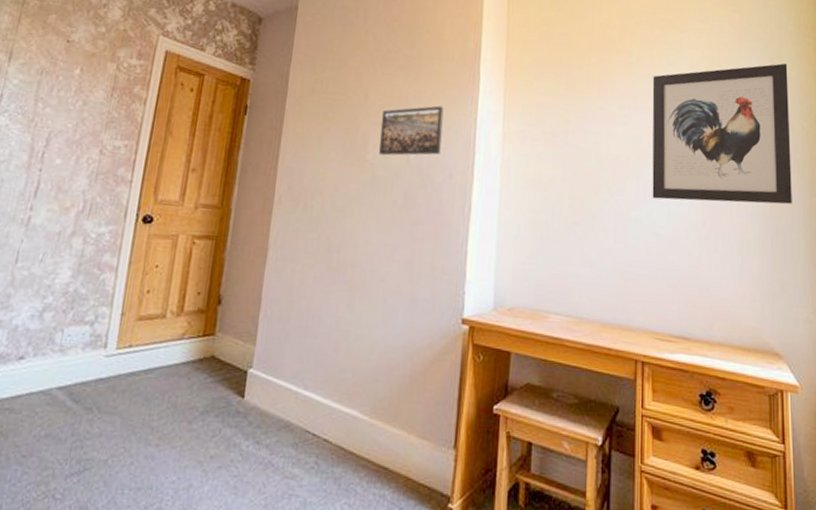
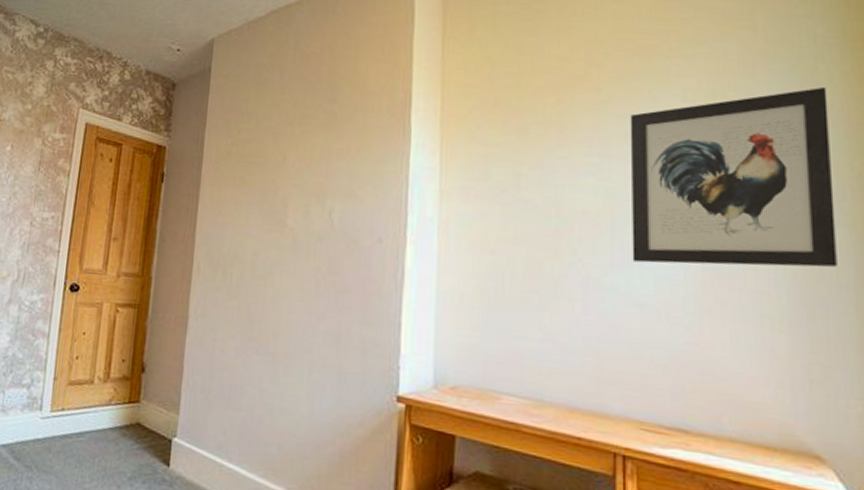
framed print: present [379,105,444,156] -> none [300,163,370,220]

